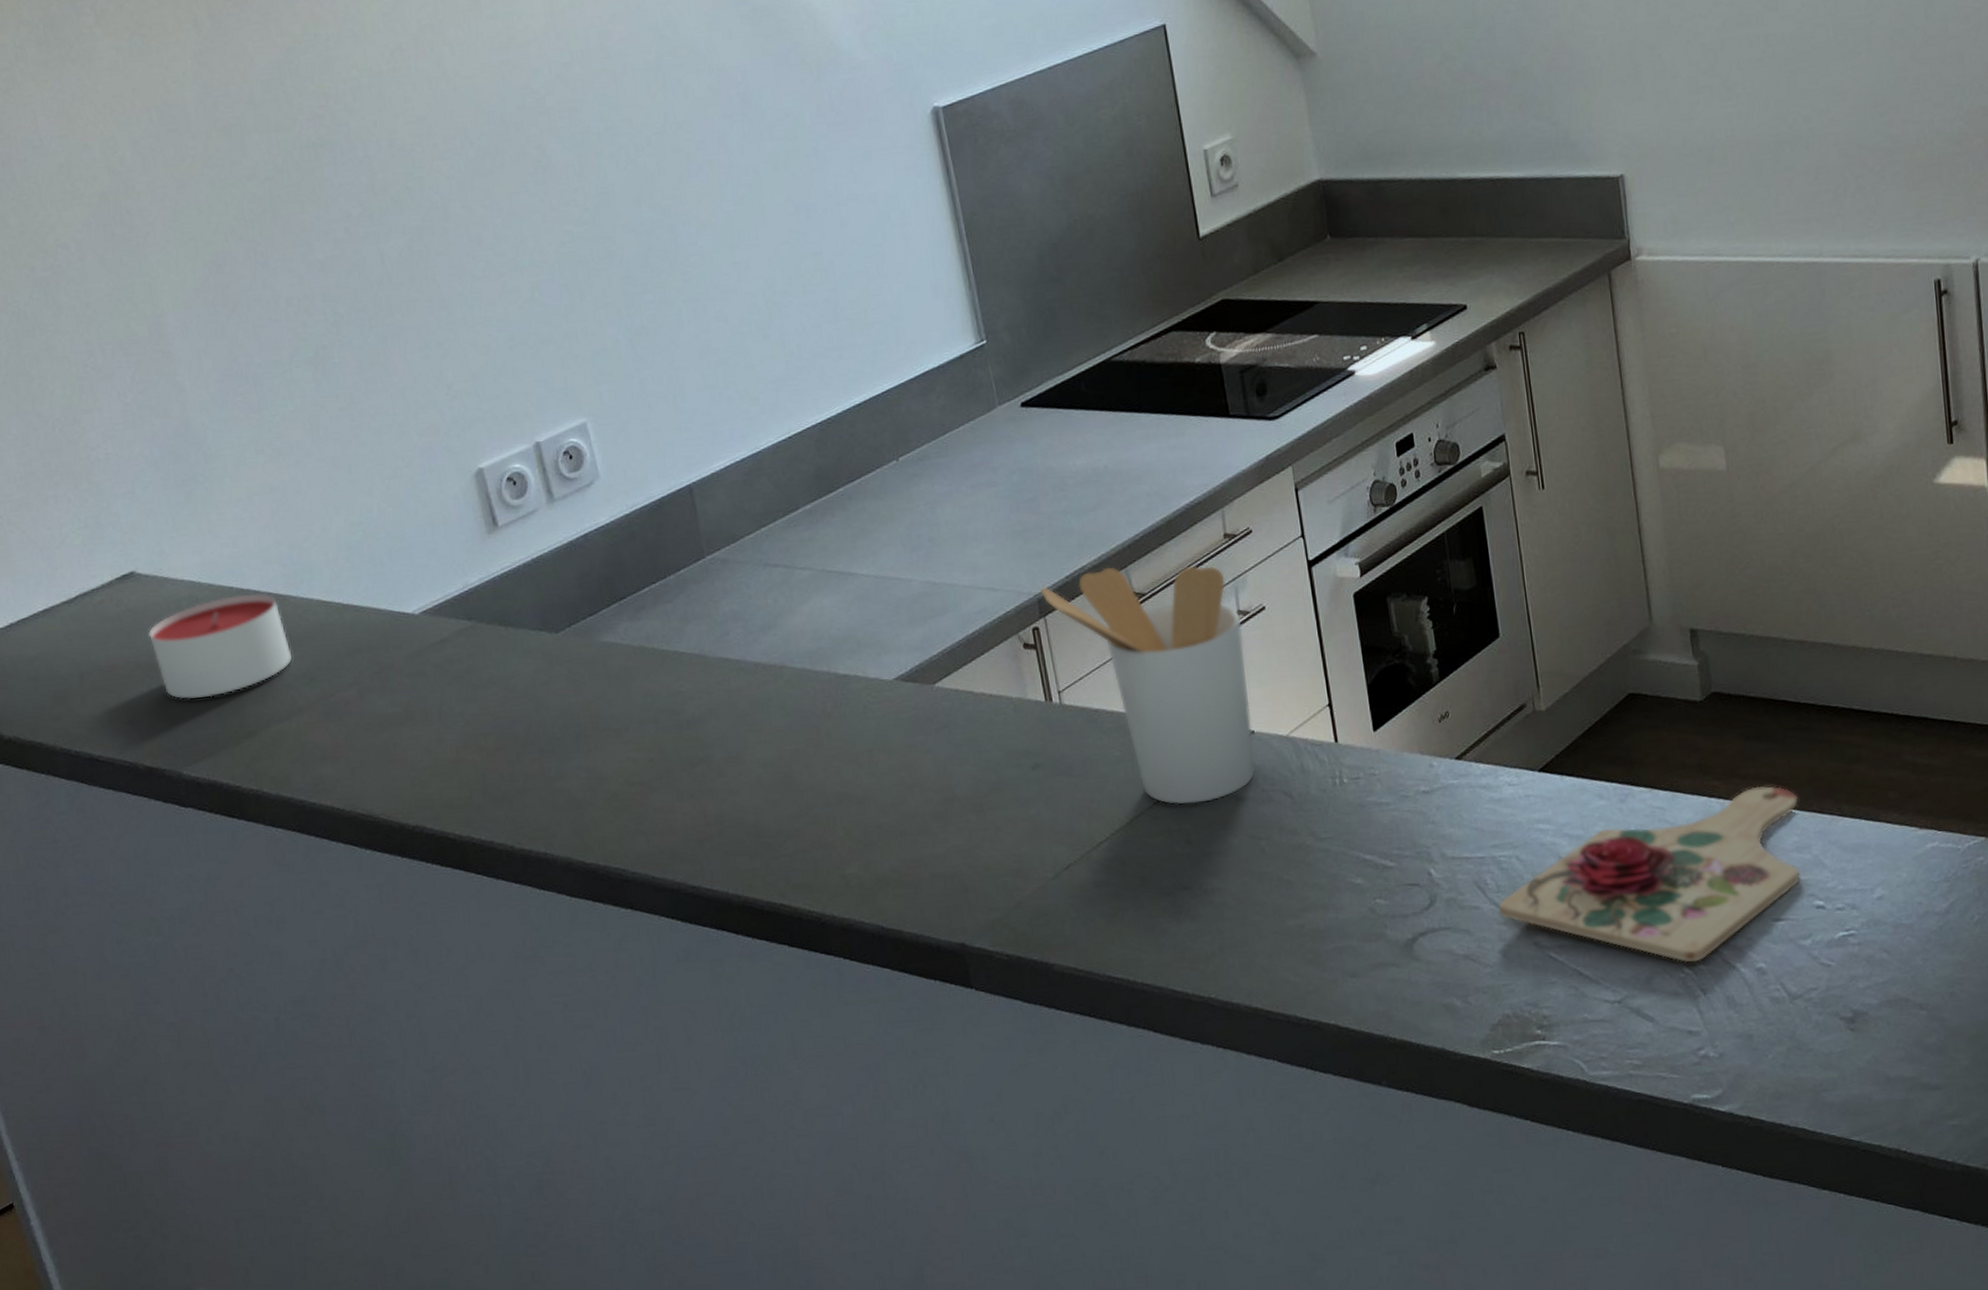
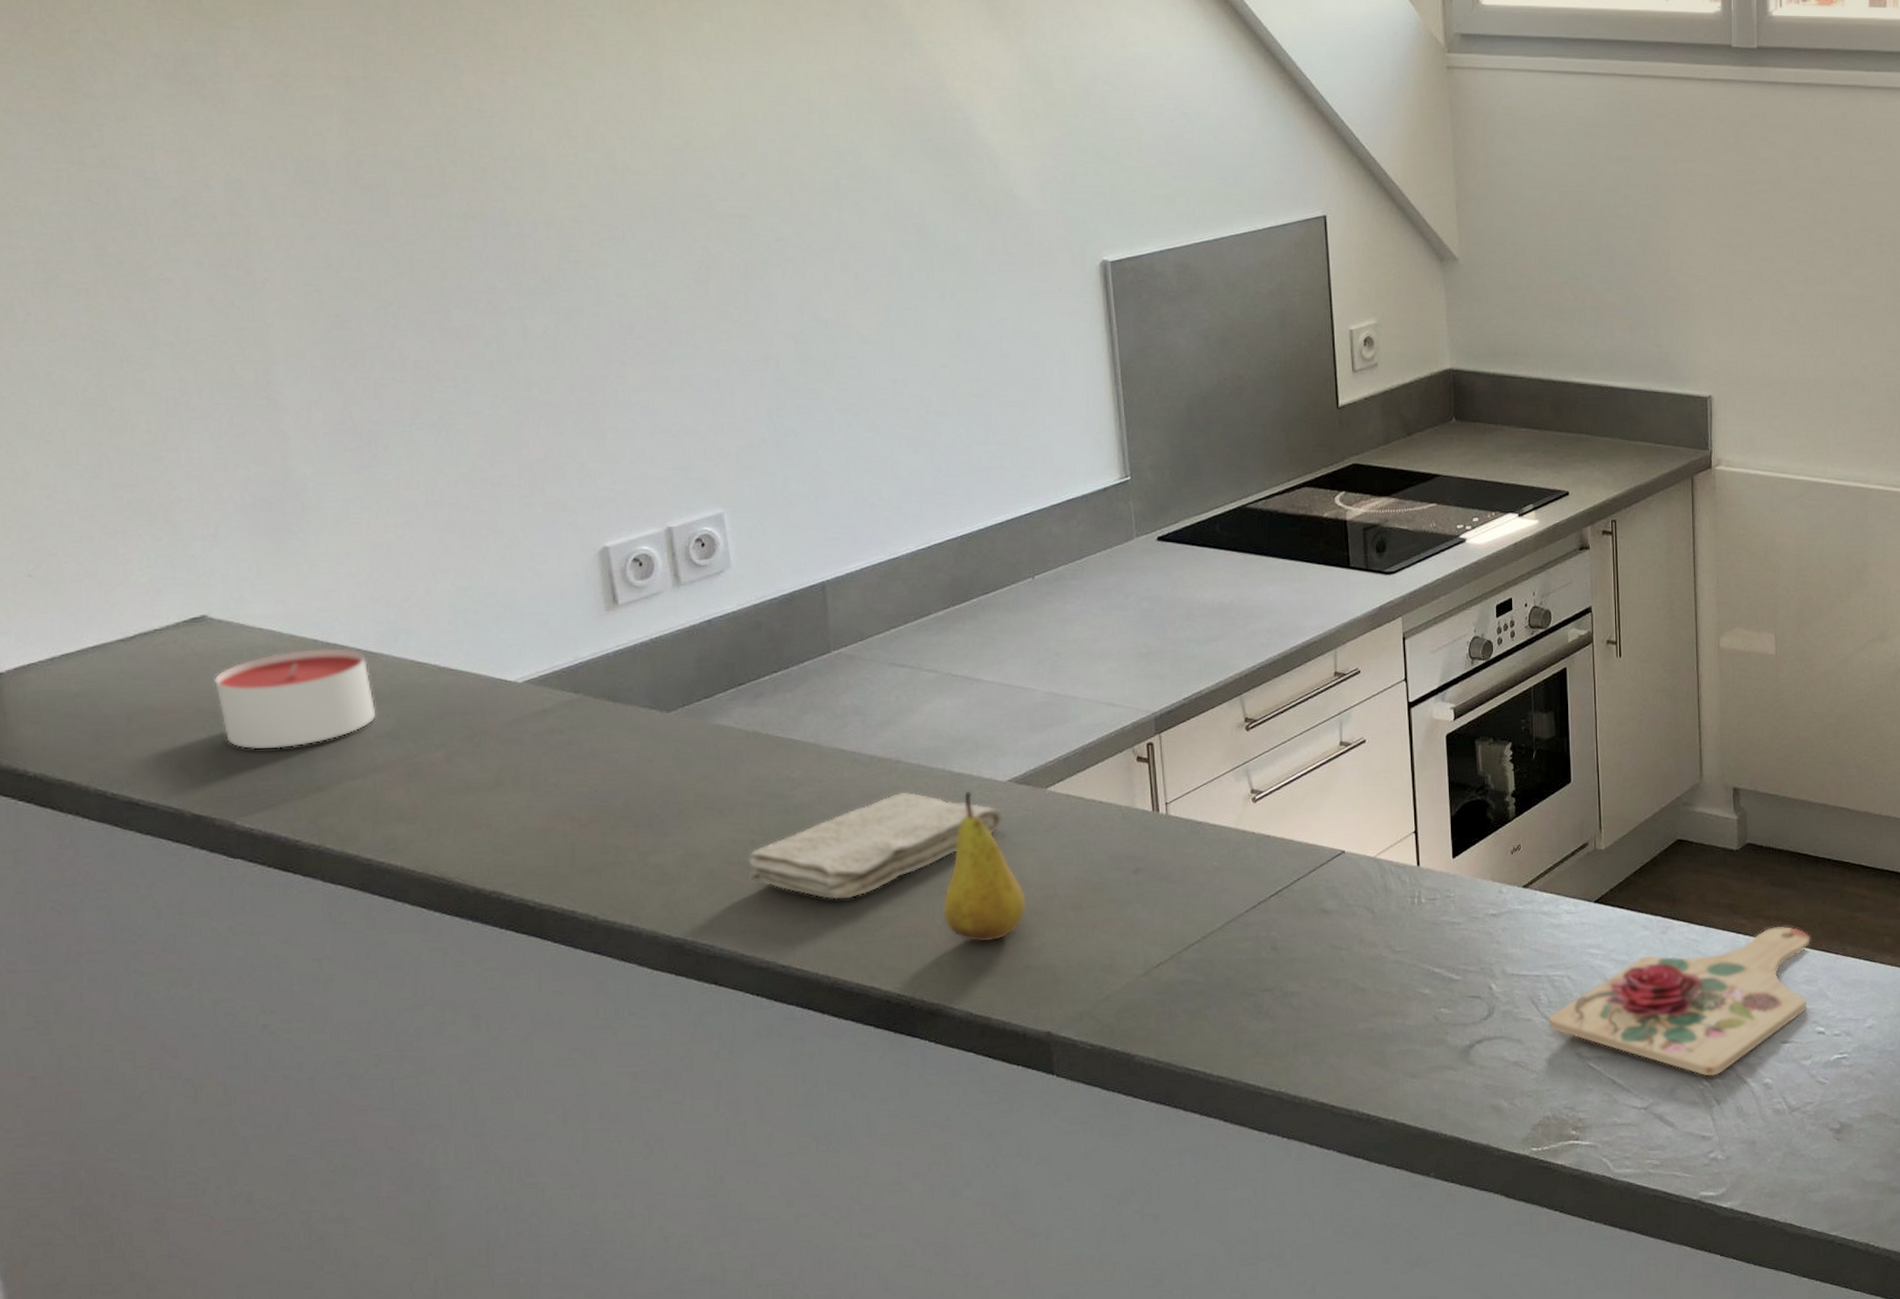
washcloth: none [647,698,894,815] -> present [747,791,1004,900]
fruit: none [842,692,926,852] -> present [943,791,1026,942]
utensil holder: present [1040,565,1257,805] -> none [1158,693,1343,914]

